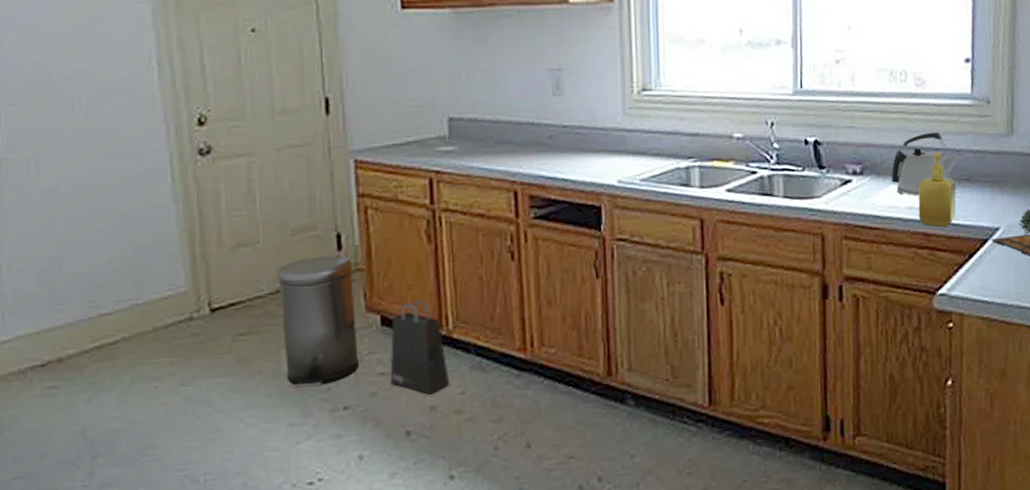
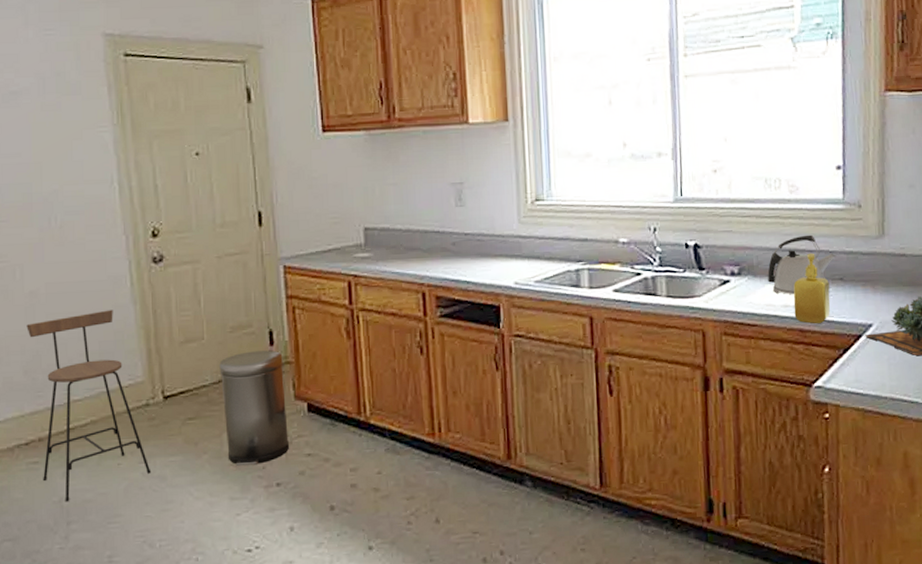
bar stool: none [43,209,195,433] -> present [26,309,152,502]
shopping bag: present [390,299,449,395] -> none [315,389,367,474]

